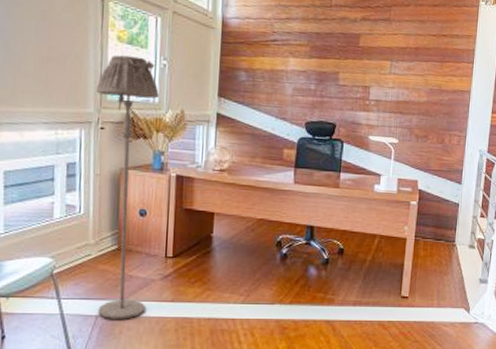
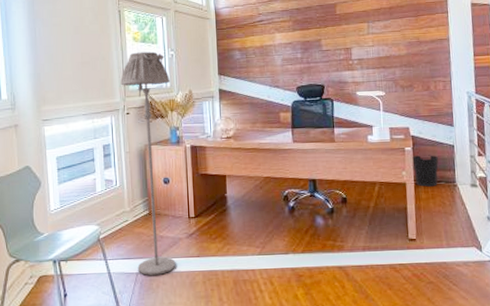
wastebasket: none [416,210,443,244] -> present [412,155,439,187]

